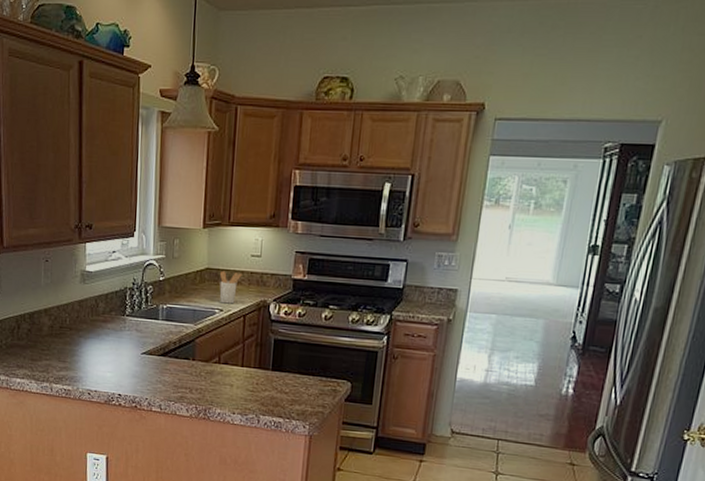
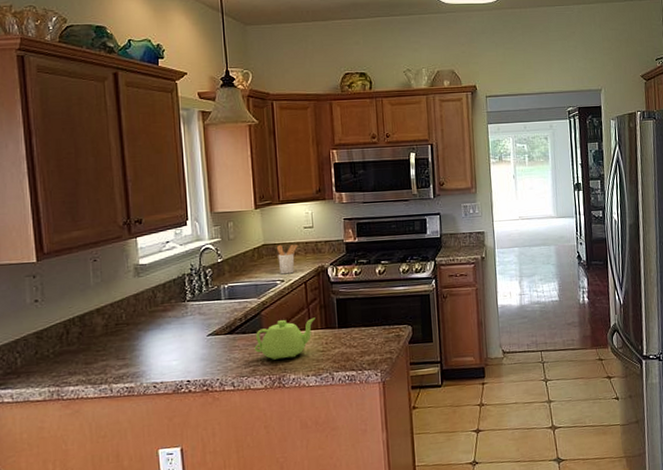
teapot: none [184,350,250,392] -> present [254,317,315,360]

